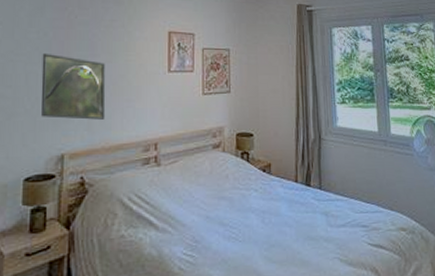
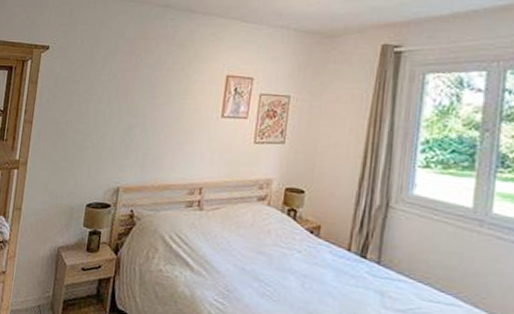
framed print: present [41,52,106,120] -> none [105,93,163,160]

